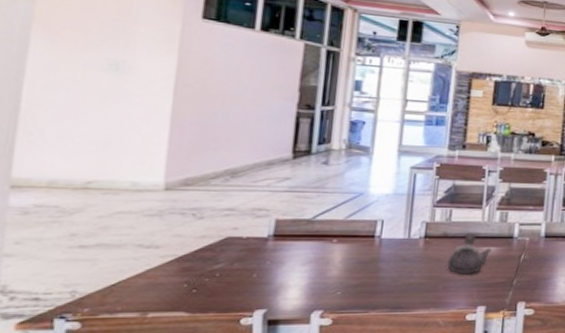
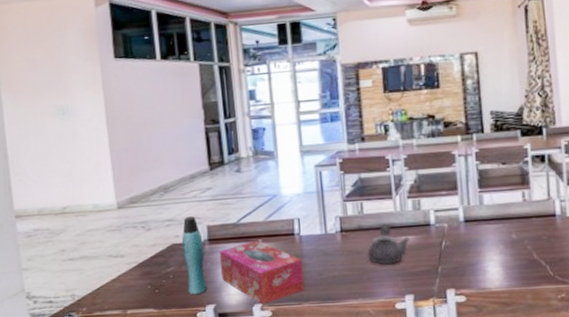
bottle: none [234,207,268,298] -> present [181,216,208,295]
tissue box: none [280,241,378,311] -> present [220,241,305,304]

